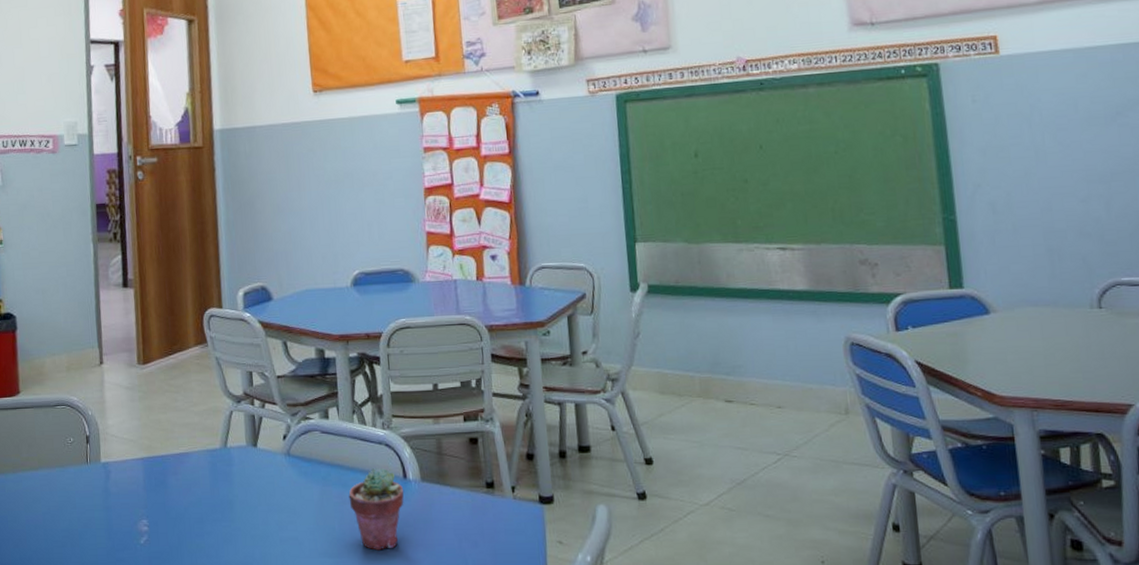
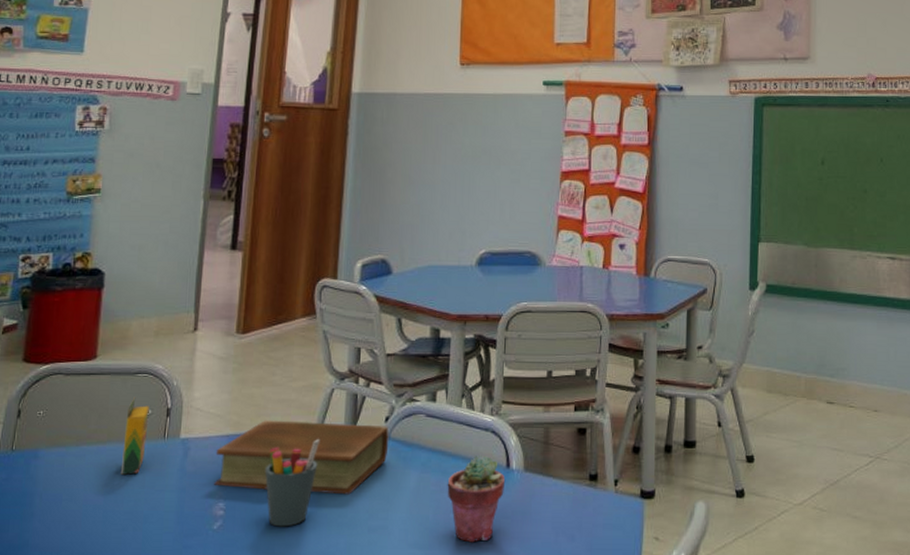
crayon box: none [52,427,73,497] -> present [120,398,149,475]
book: none [133,442,290,509] -> present [214,420,389,495]
pen holder: none [179,458,227,540] -> present [264,439,320,527]

